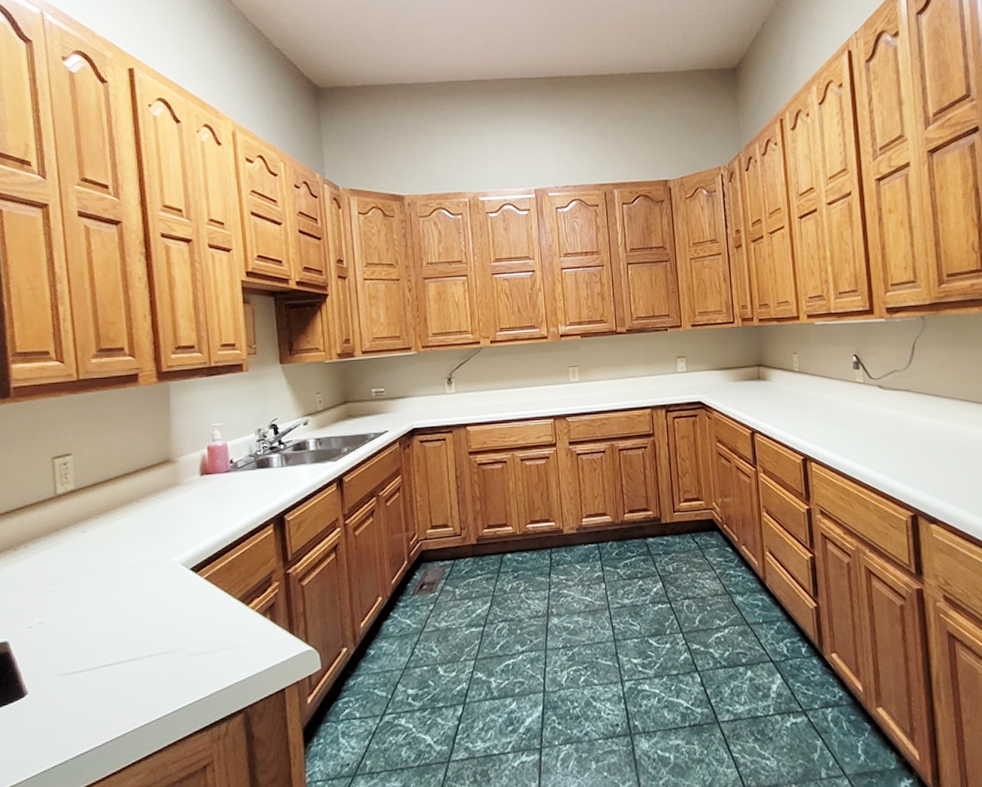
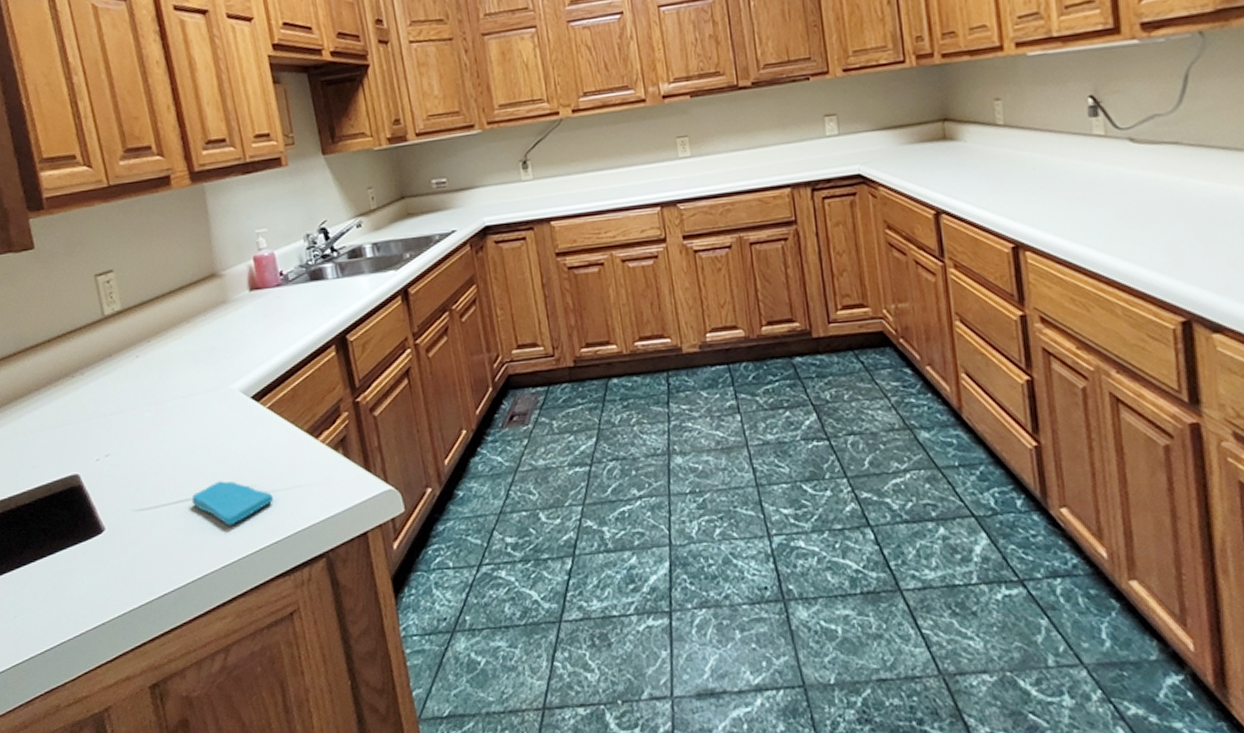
sponge: none [120,645,201,687] -> present [191,481,274,526]

